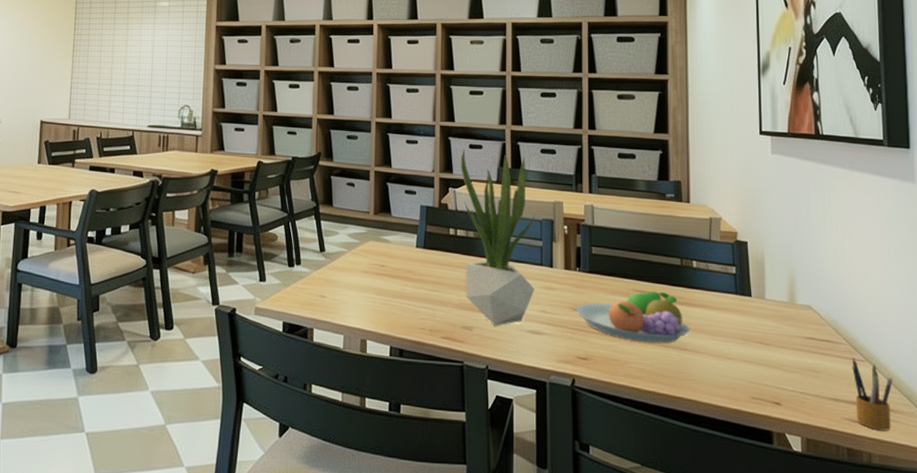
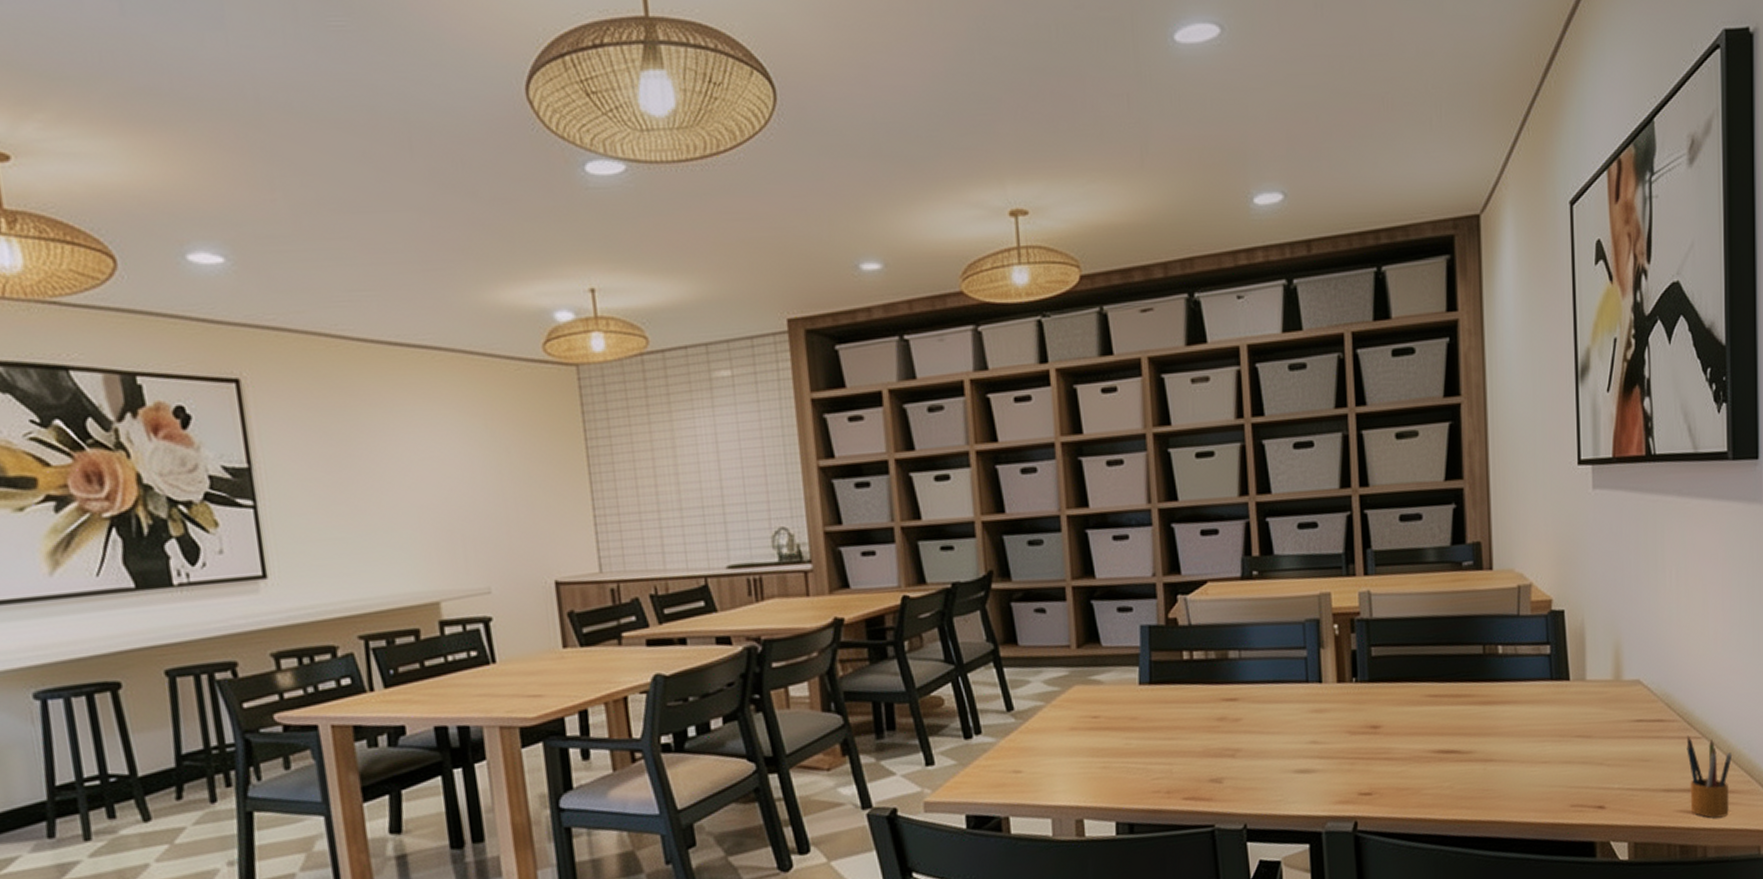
potted plant: present [460,149,535,326] -> none [1190,537,1301,772]
fruit bowl: present [575,291,690,344] -> none [1353,692,1496,761]

